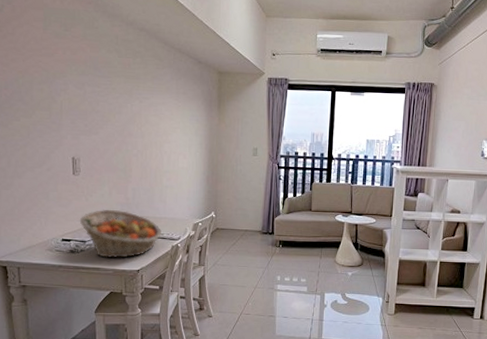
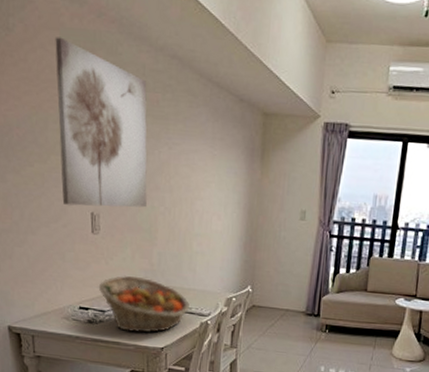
wall art: none [39,15,122,152] -> present [55,37,147,208]

